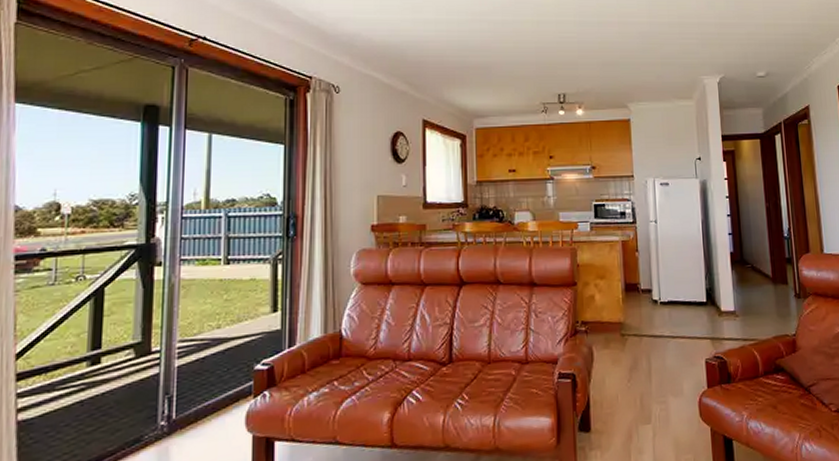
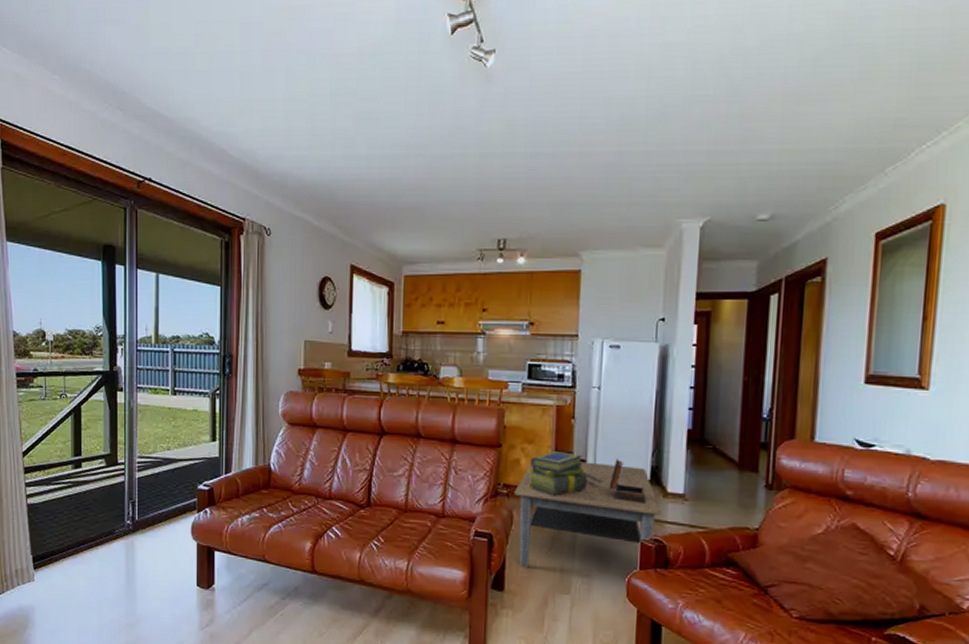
coffee table: none [591,290,719,405] -> present [514,462,662,569]
stack of books: none [603,283,655,328] -> present [528,450,587,496]
decorative box: none [673,285,706,325] -> present [609,459,647,504]

